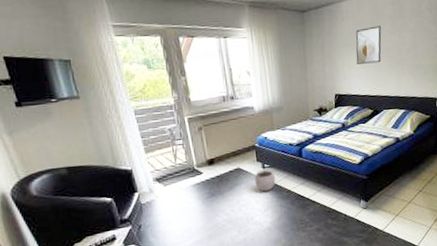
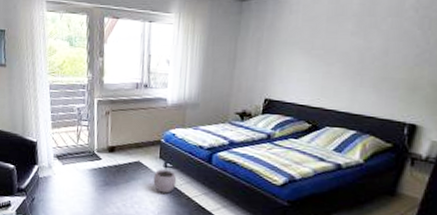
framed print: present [356,26,382,64] -> none [299,23,340,69]

